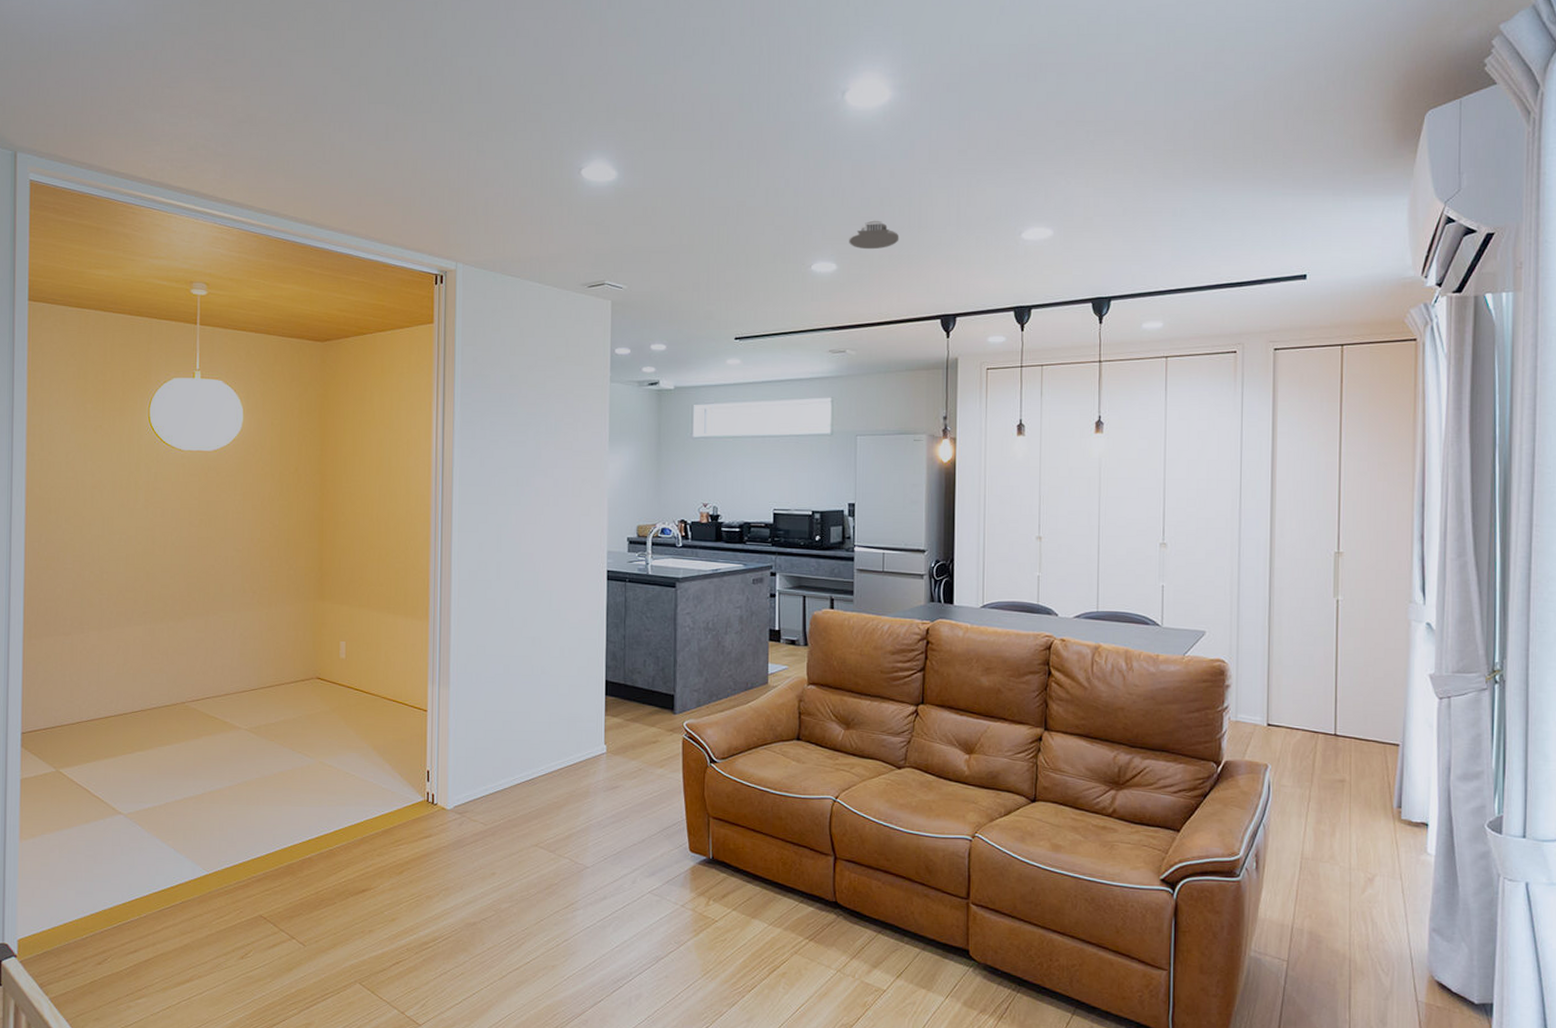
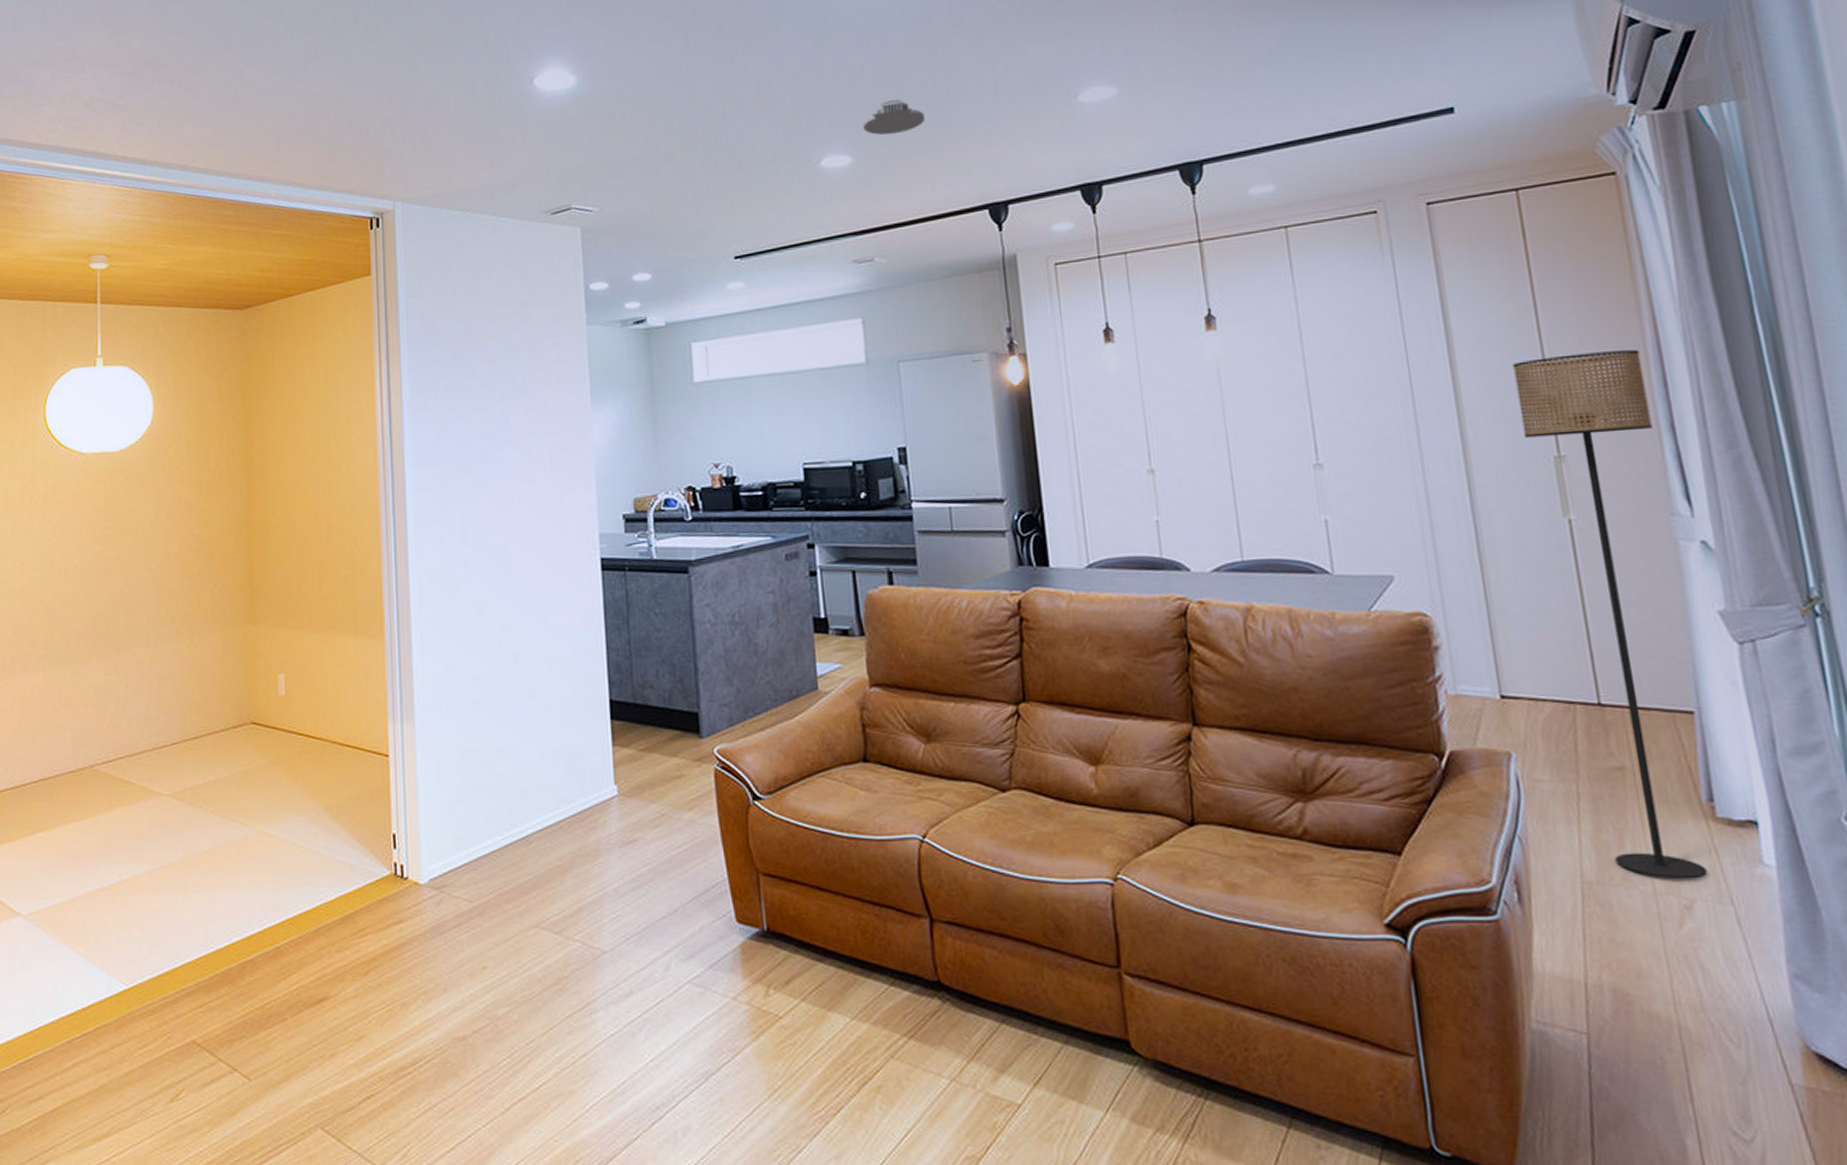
floor lamp: none [1316,476,1409,861] -> present [1513,349,1708,880]

